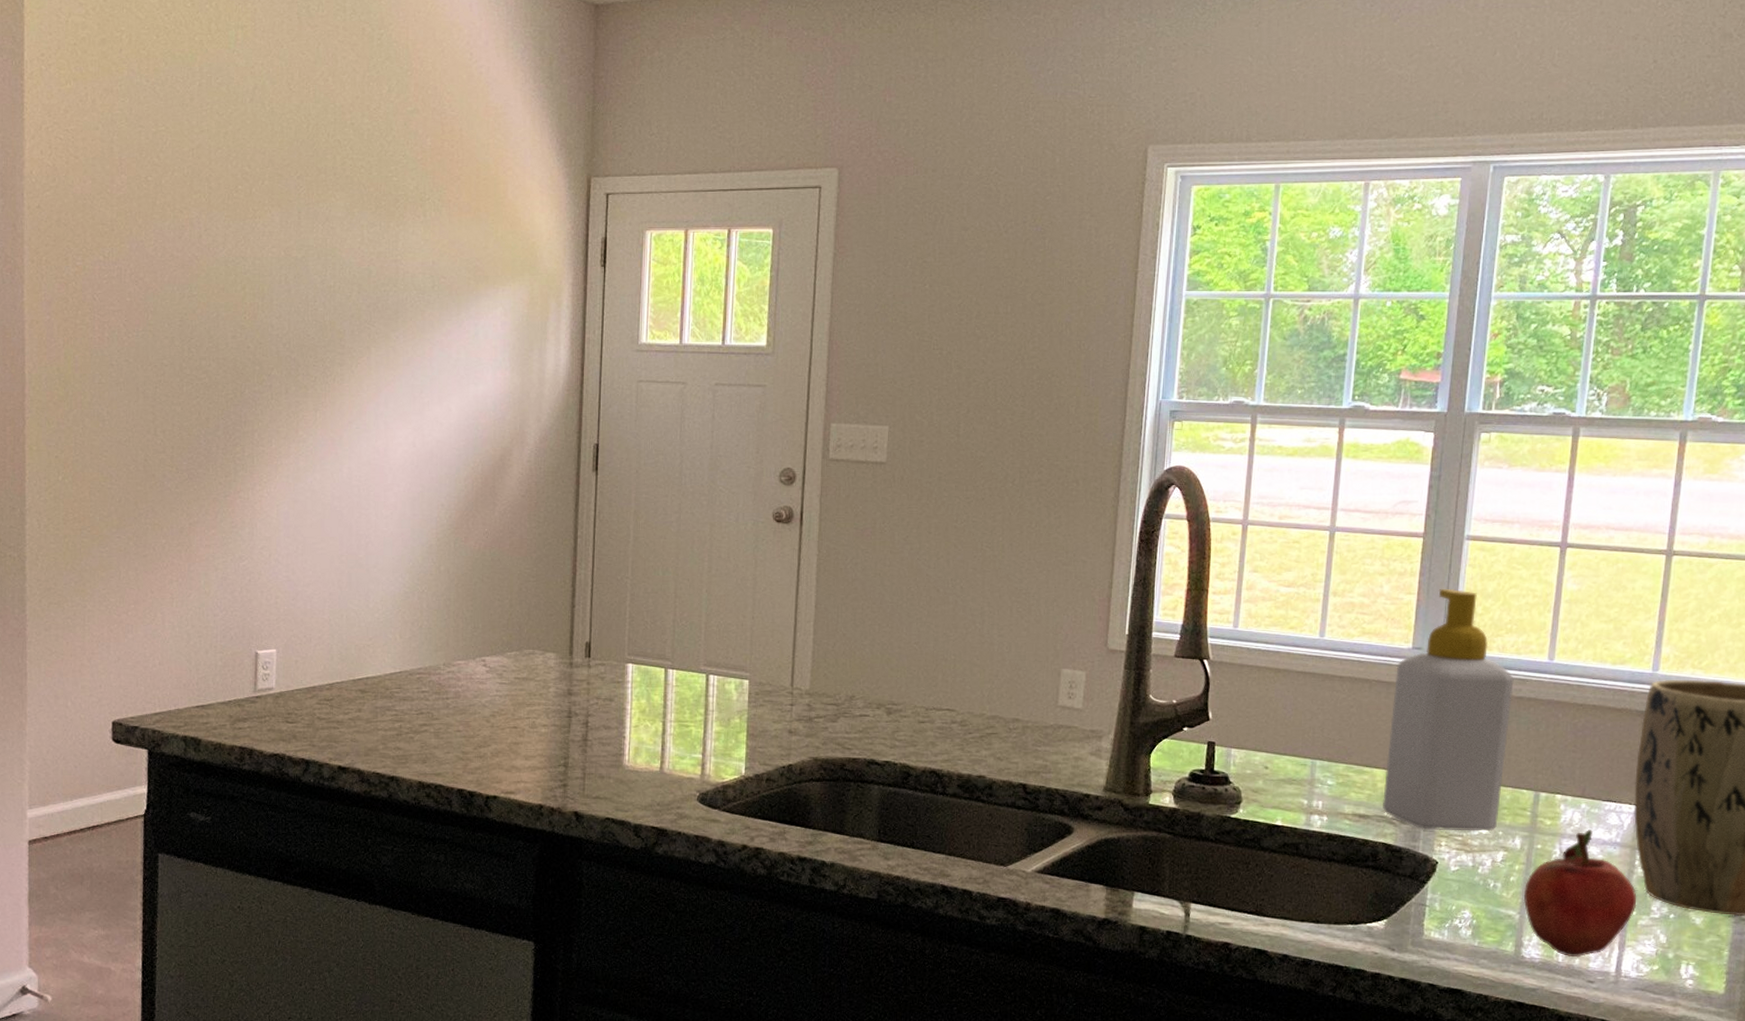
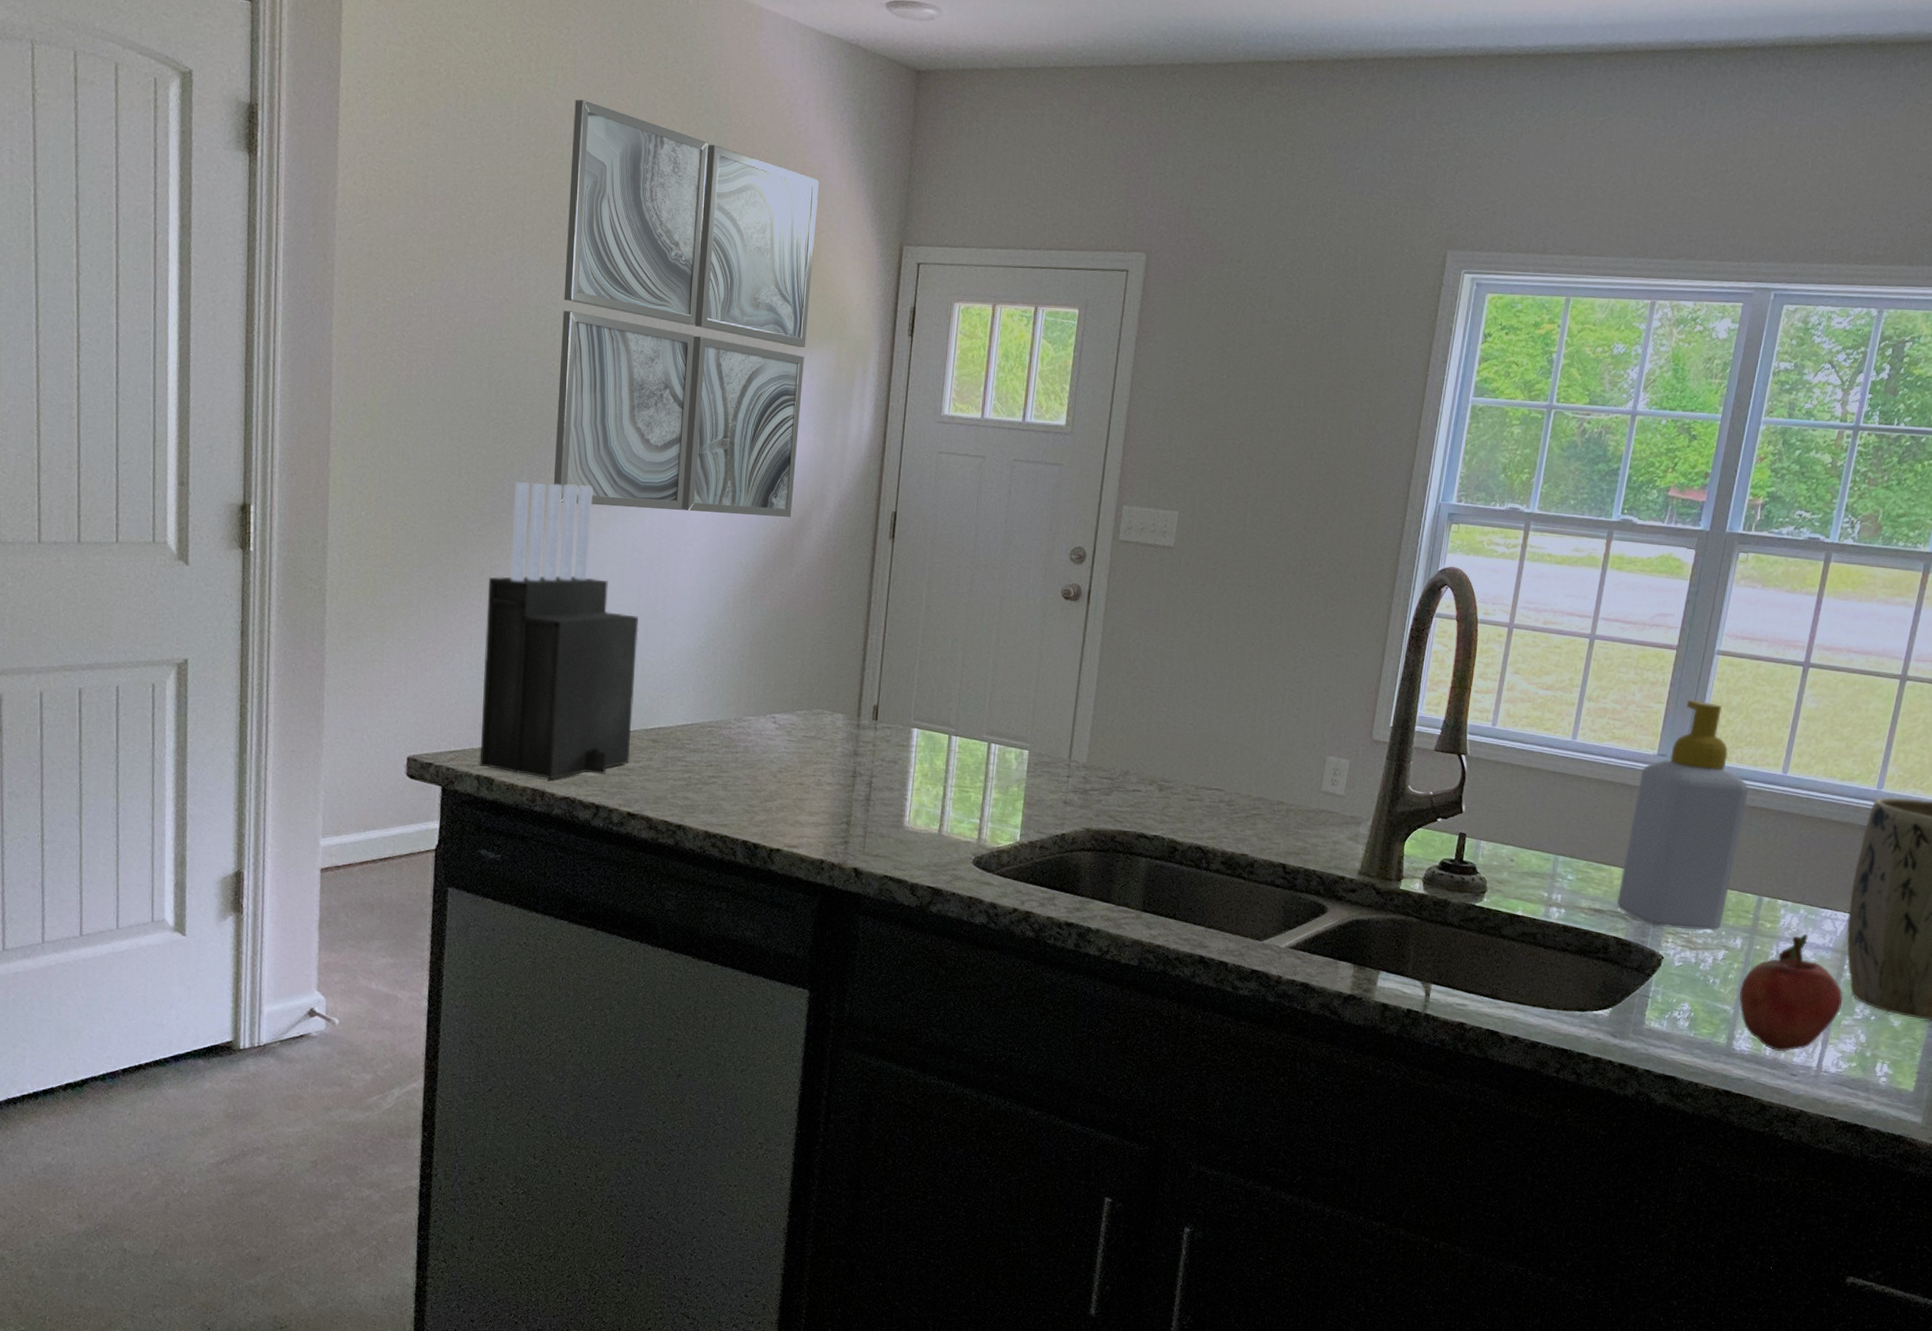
knife block: none [185,436,342,737] -> present [479,482,639,780]
wall art: none [249,57,503,456] -> present [553,100,819,517]

